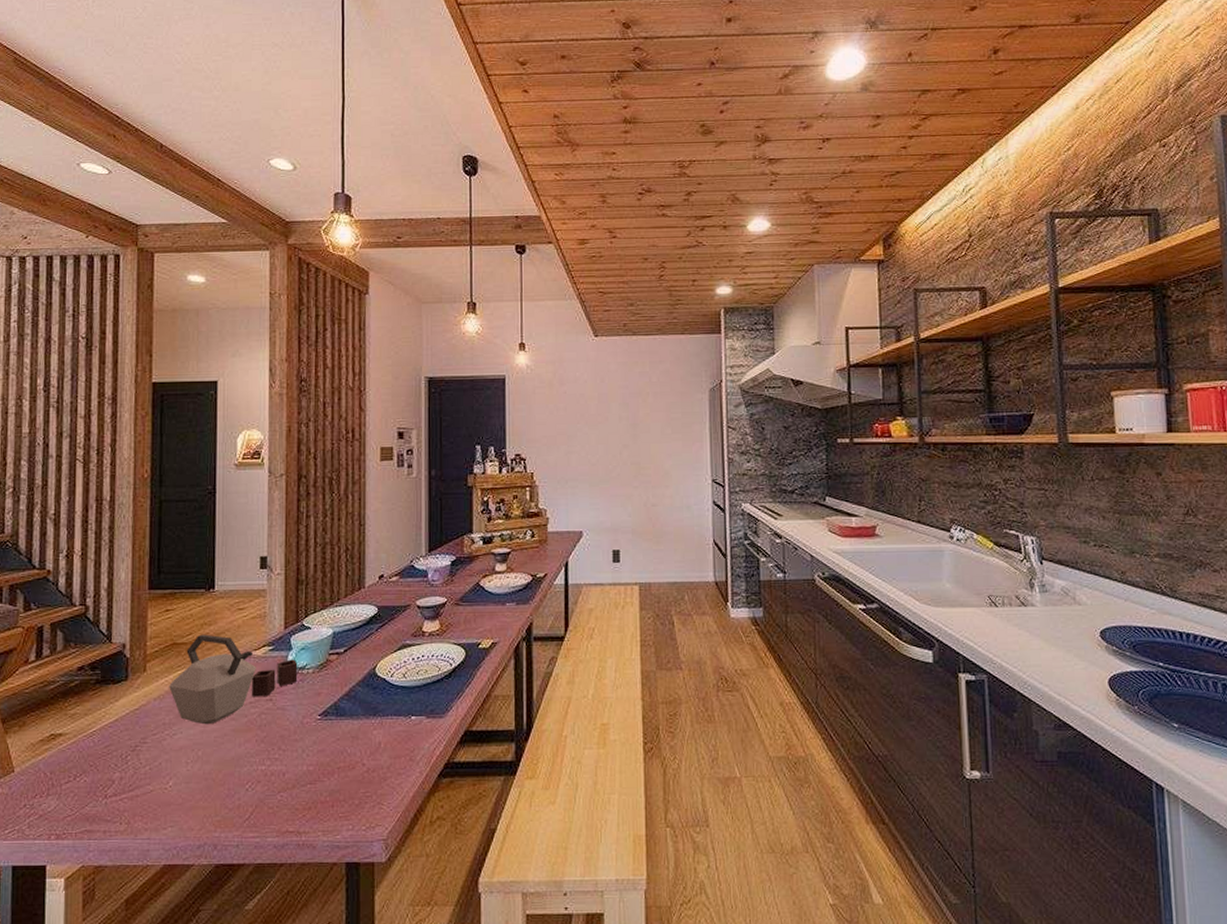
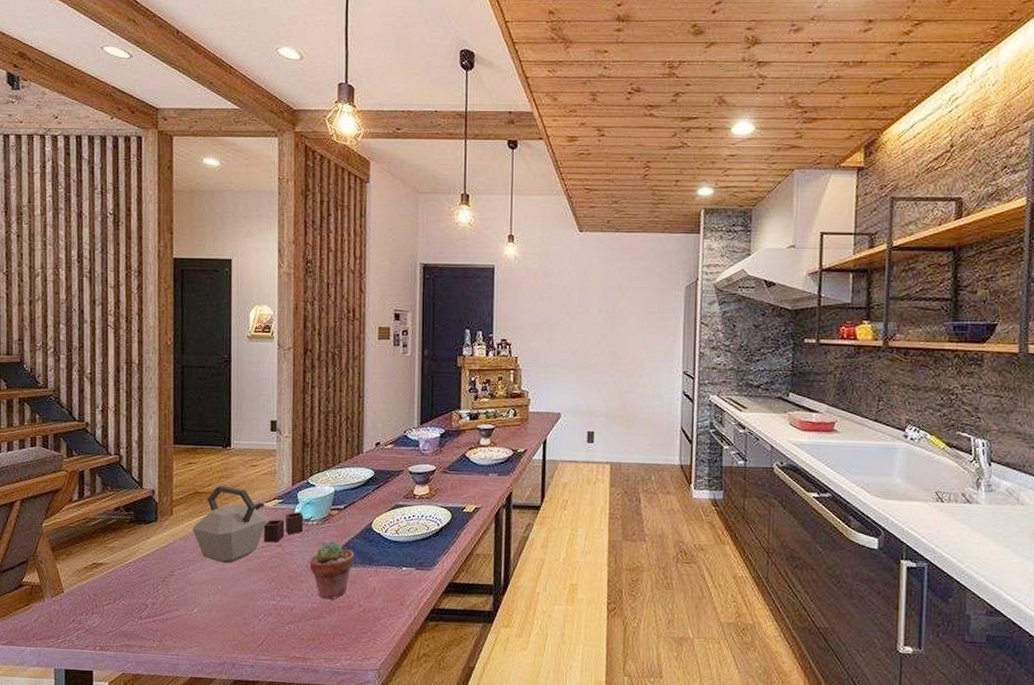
potted succulent: none [305,691,357,760] -> present [310,541,355,600]

